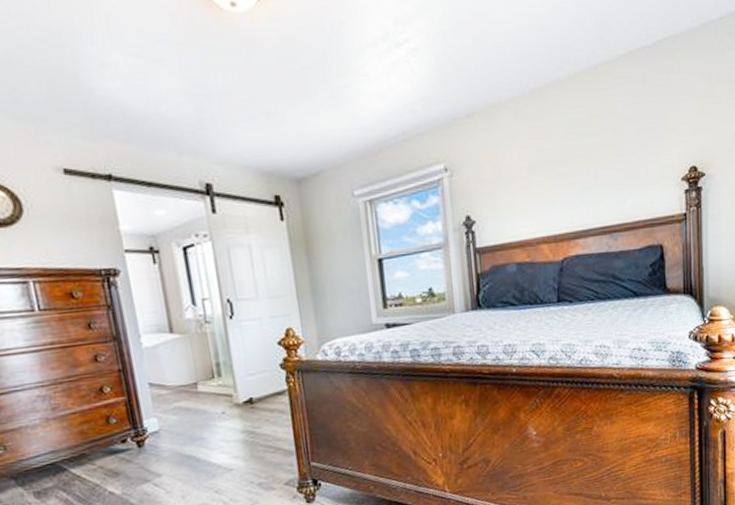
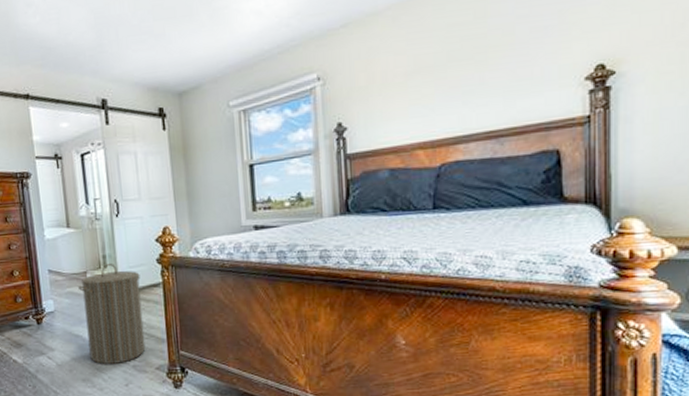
laundry hamper: none [188,371,272,486] -> present [78,262,146,364]

